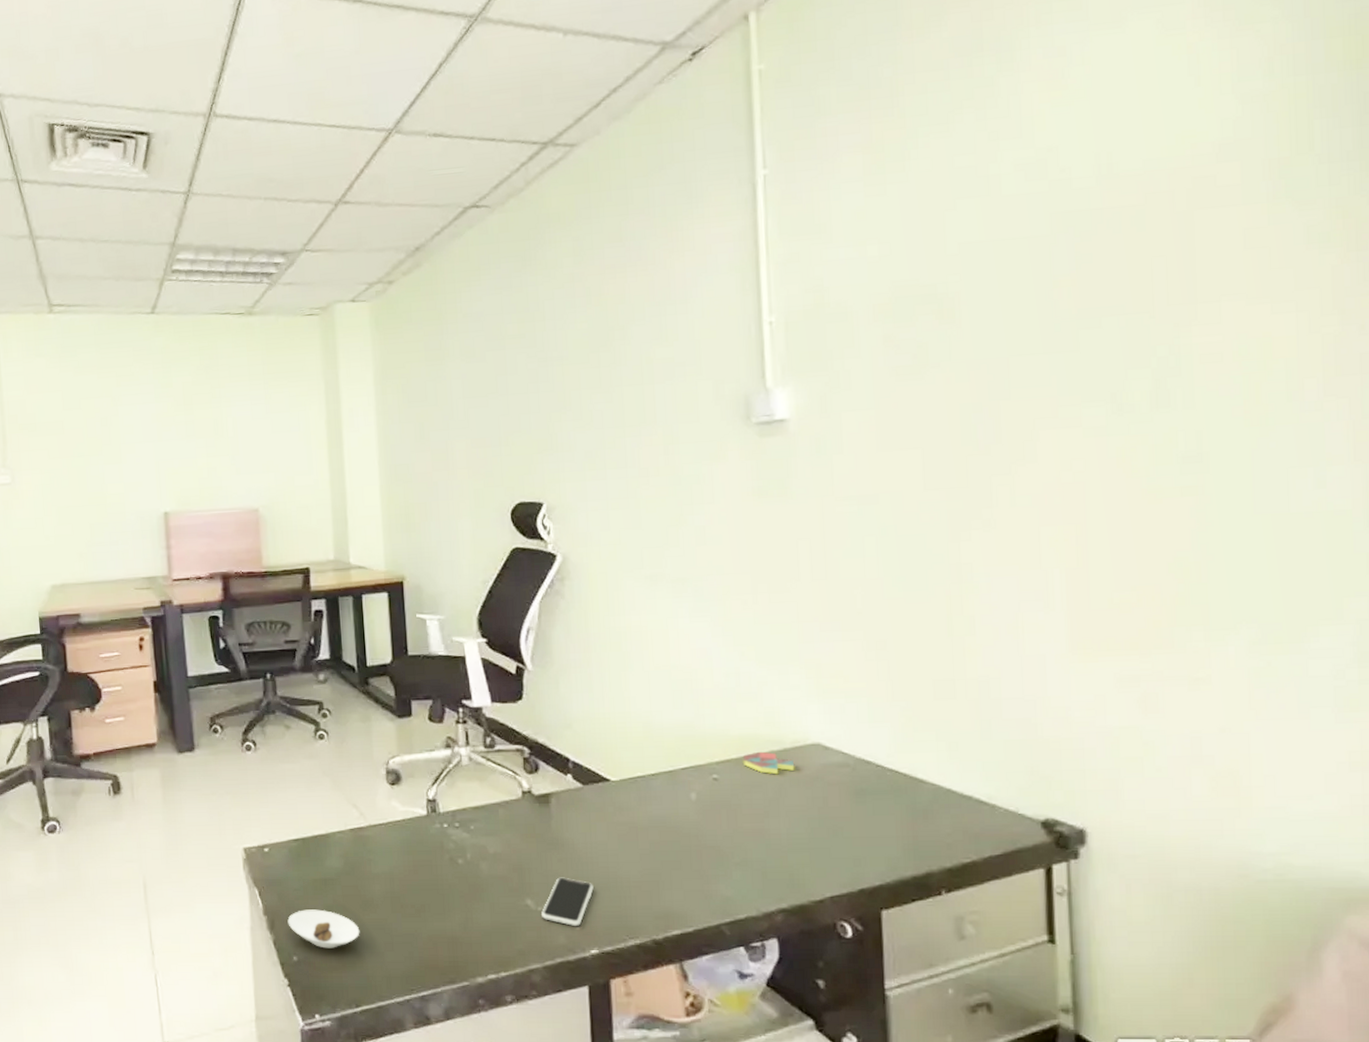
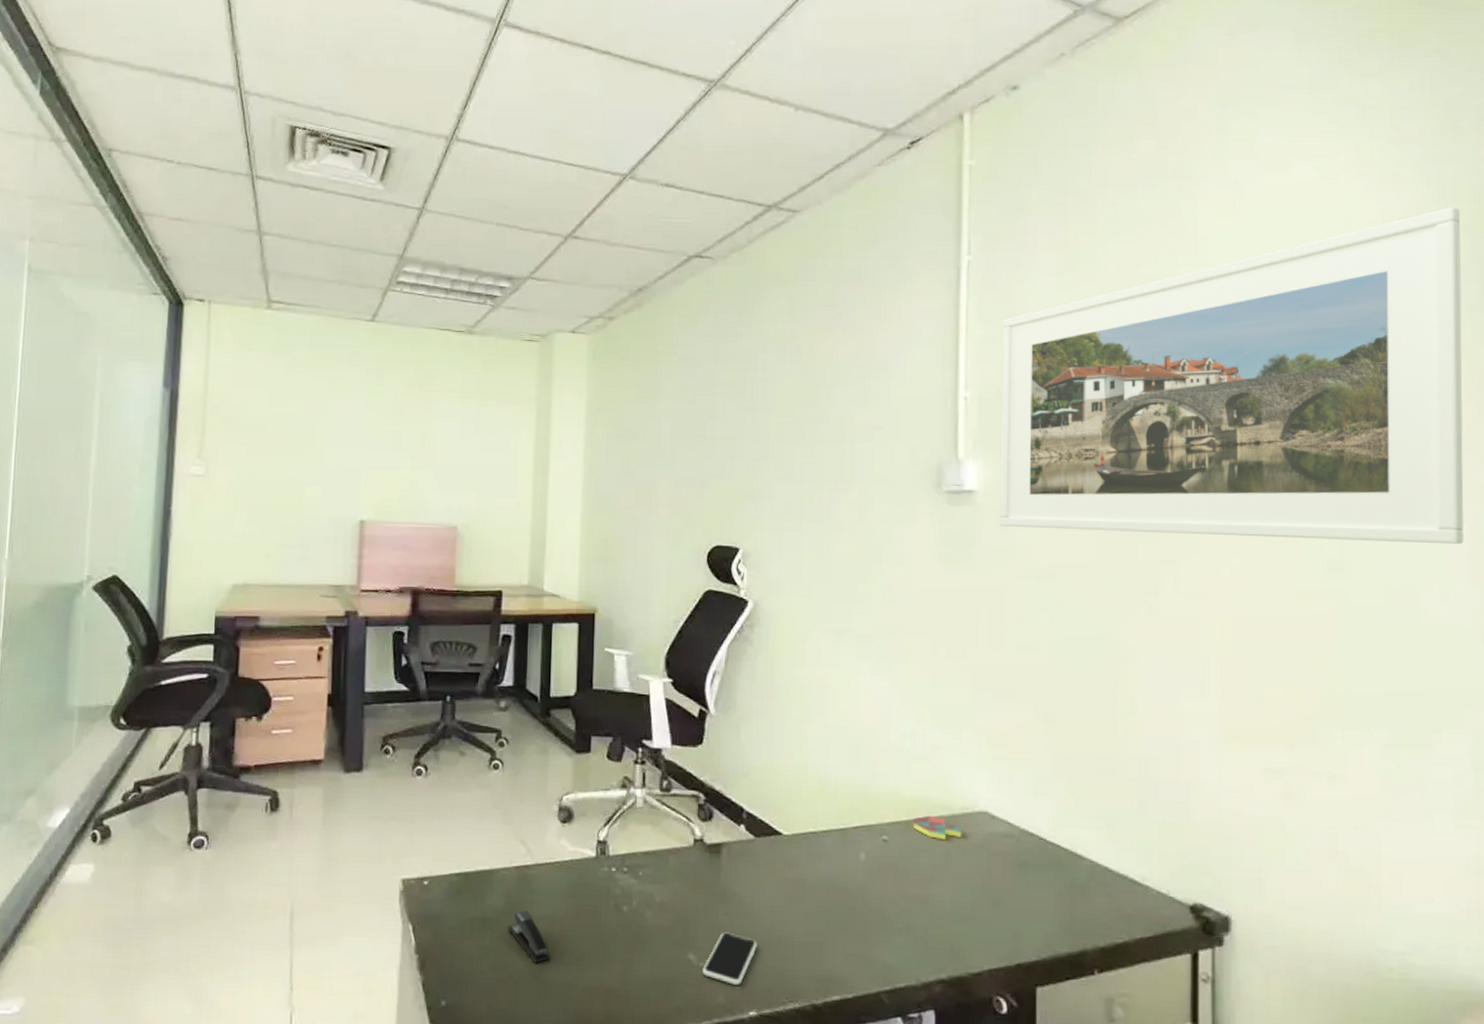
saucer: present [287,909,360,948] -> none [440,950,515,994]
stapler: none [348,868,393,917] -> present [508,909,551,963]
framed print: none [806,43,1341,453] -> present [1000,207,1464,544]

